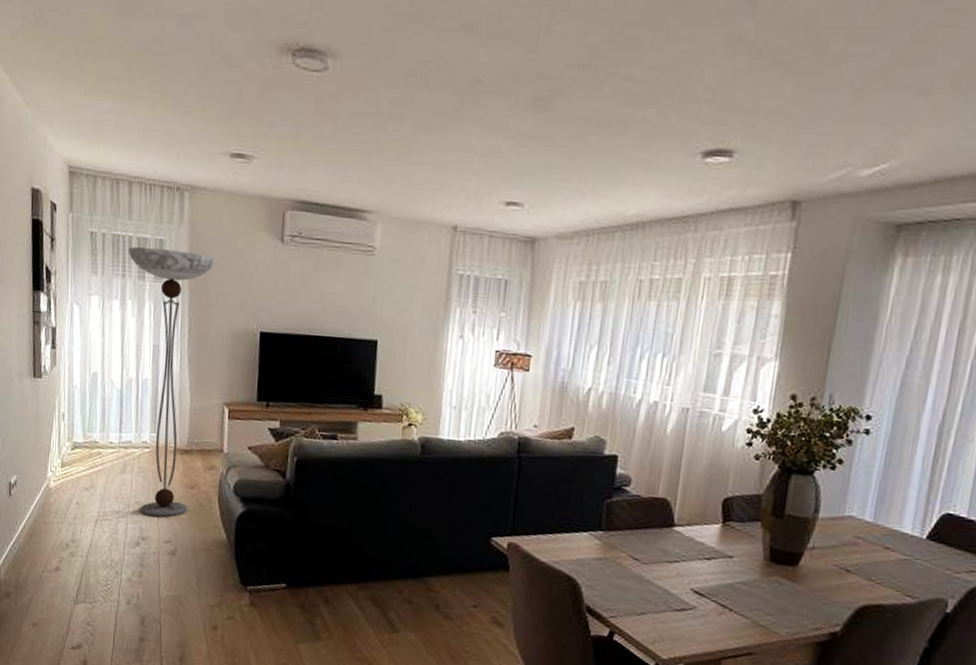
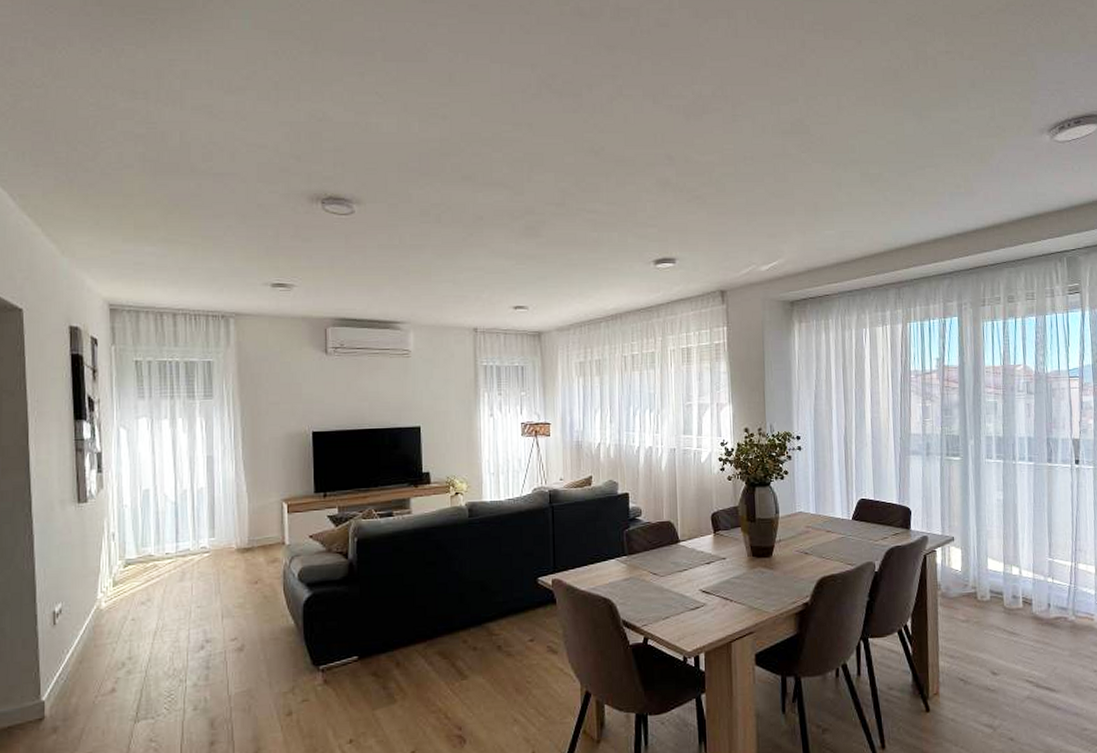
floor lamp: present [128,247,216,518] -> none [175,369,264,618]

